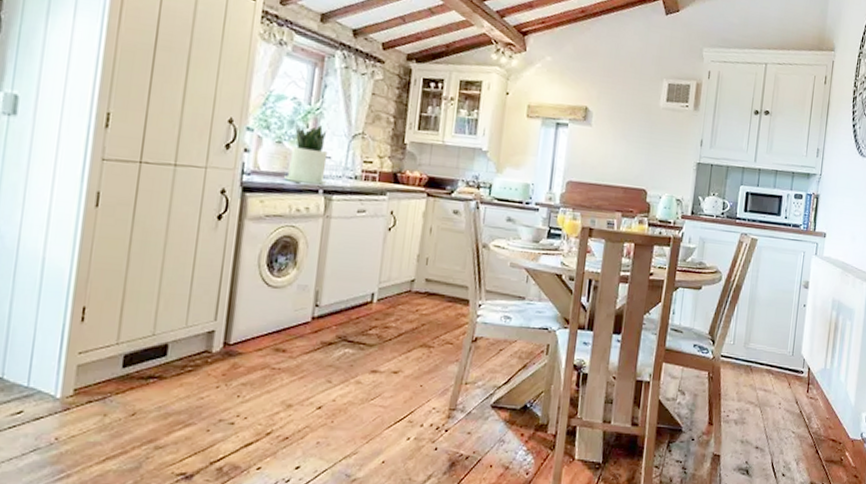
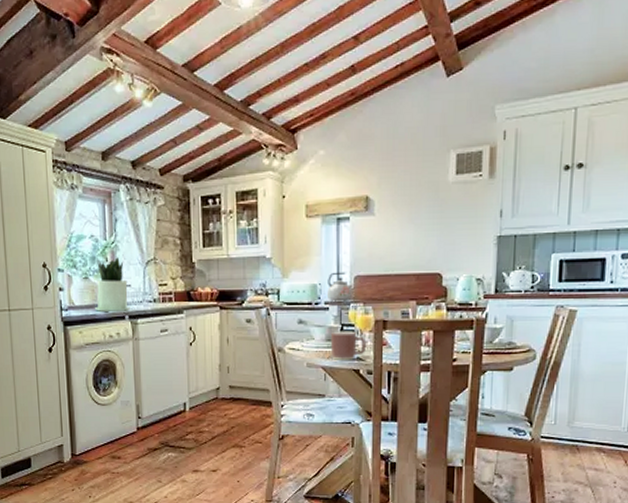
mug: none [535,233,571,264] -> present [330,331,366,360]
kettle: none [538,174,565,205] -> present [326,271,353,302]

